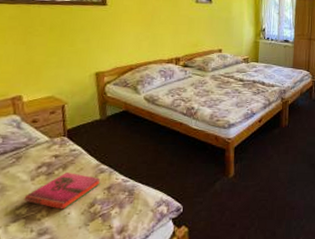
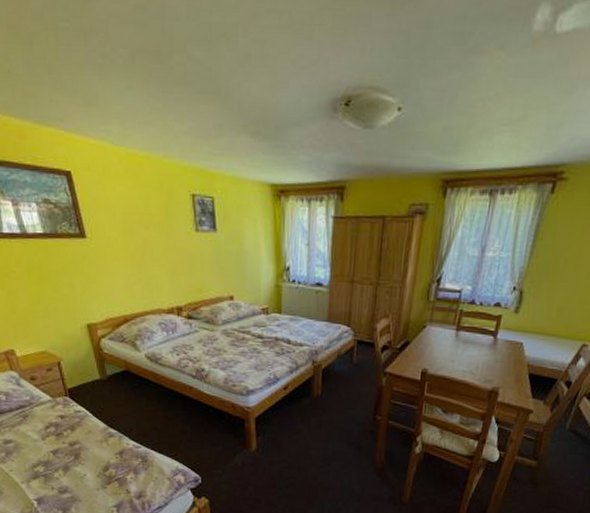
hardback book: present [24,171,101,210] -> none [39,433,112,471]

